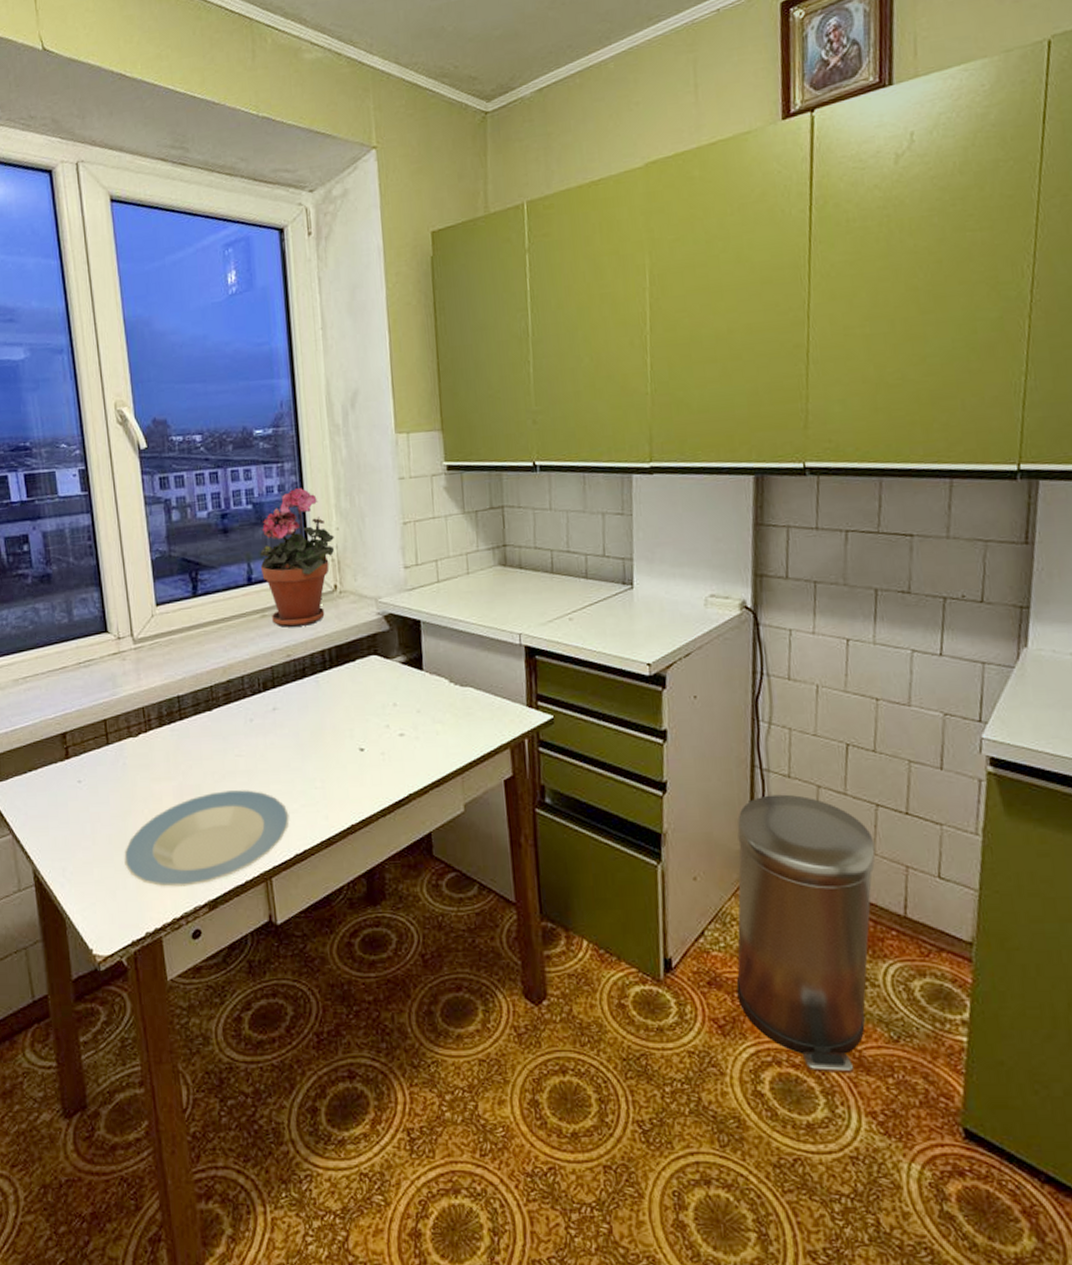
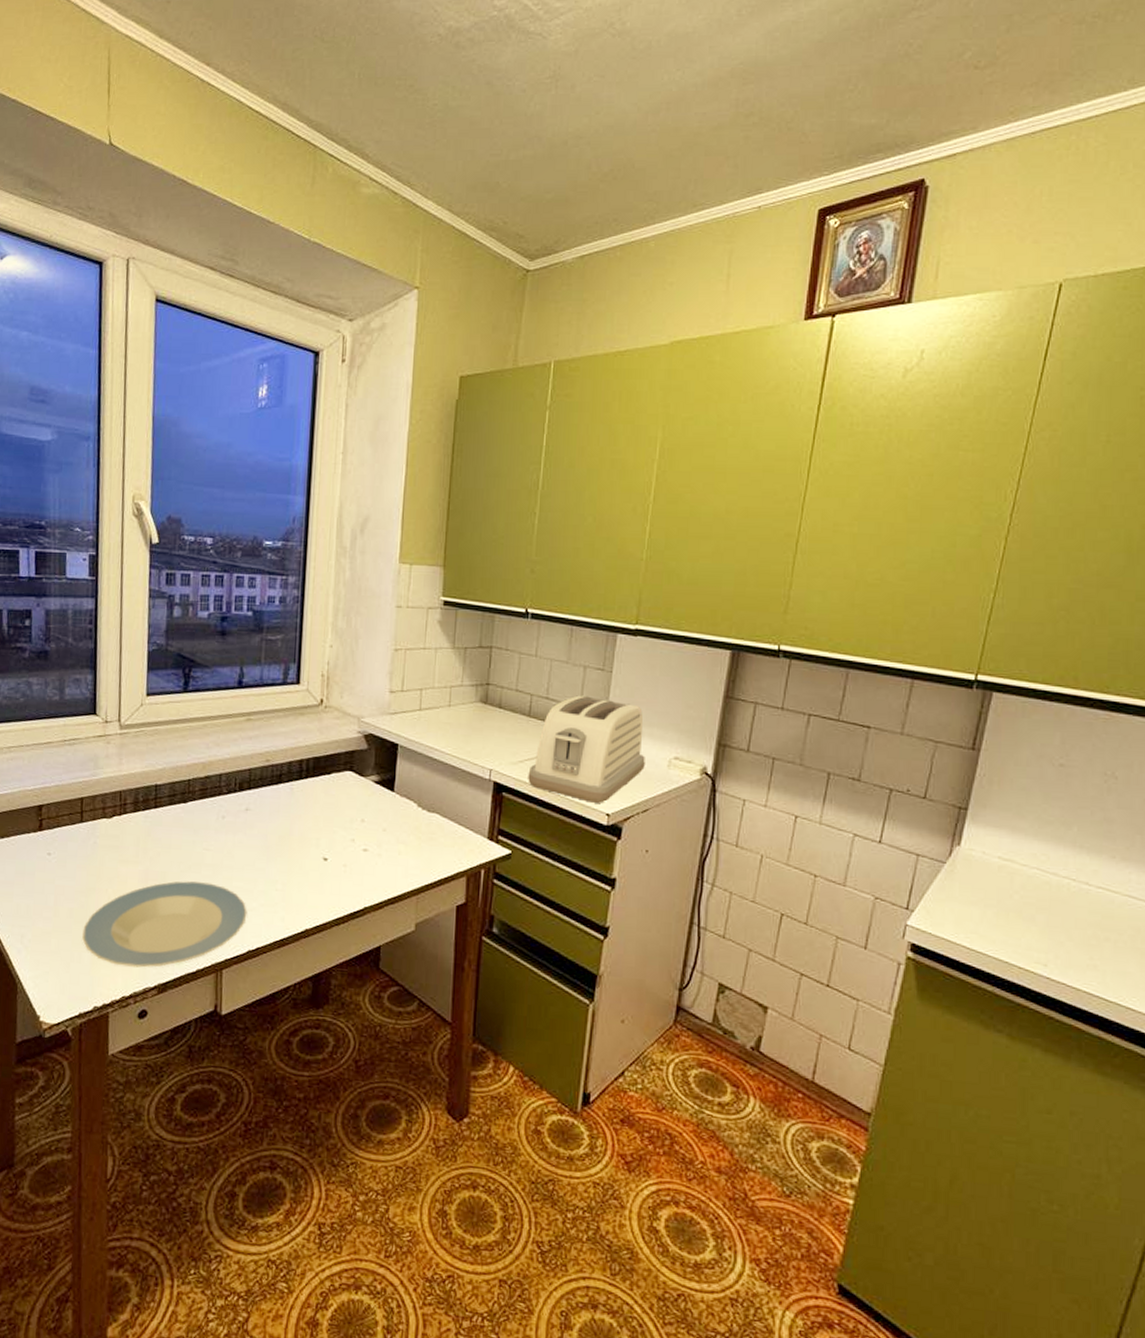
potted plant: present [260,488,334,627] -> none [252,602,327,735]
toaster: none [559,543,681,654] -> present [528,695,645,803]
pedal bin: present [736,794,876,1074] -> none [647,952,794,1221]

